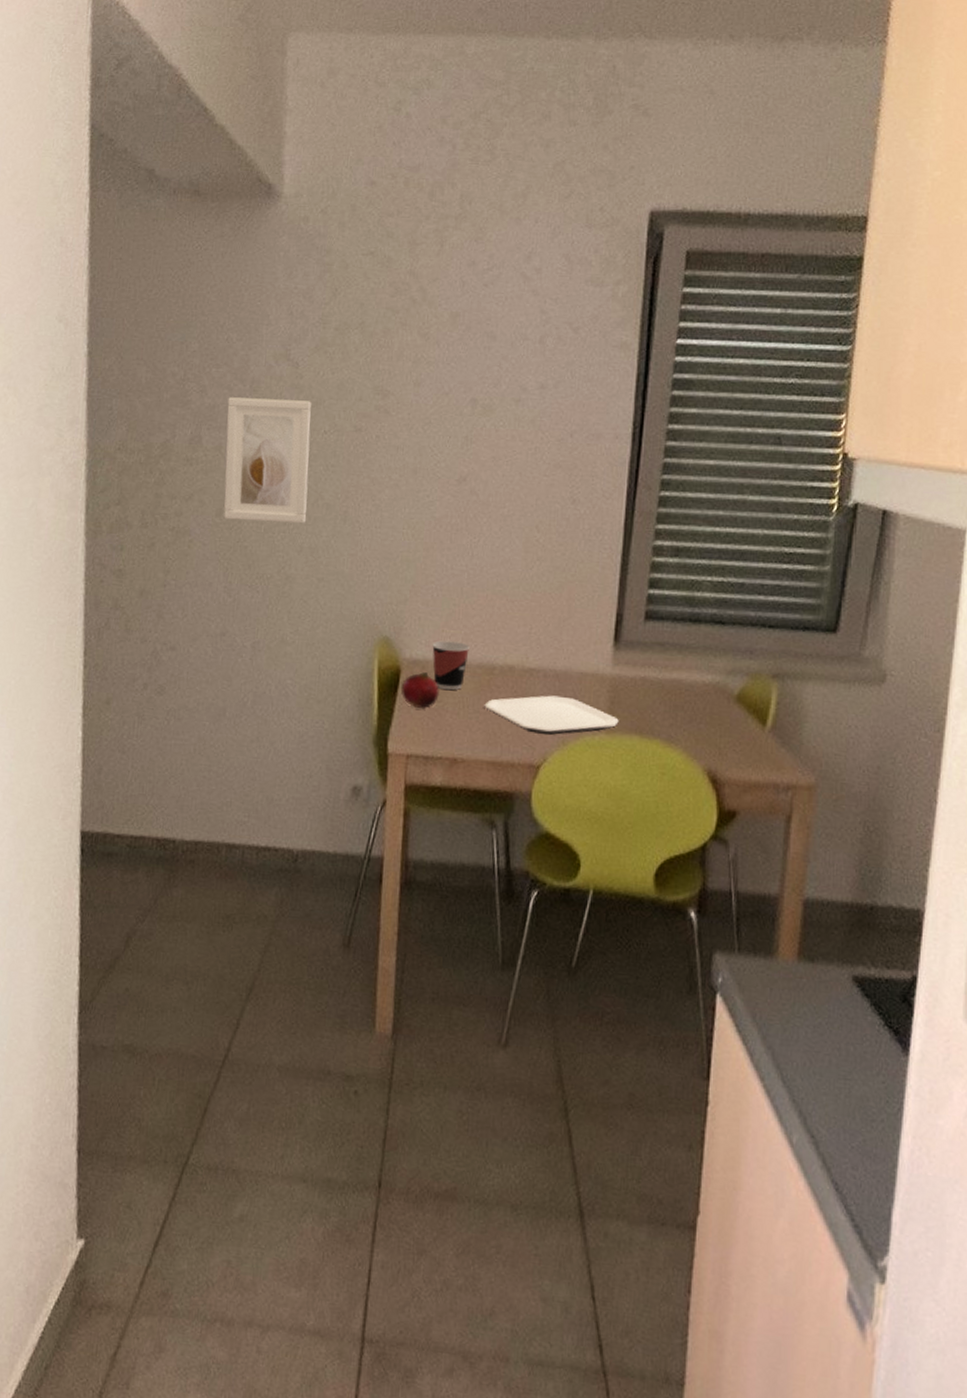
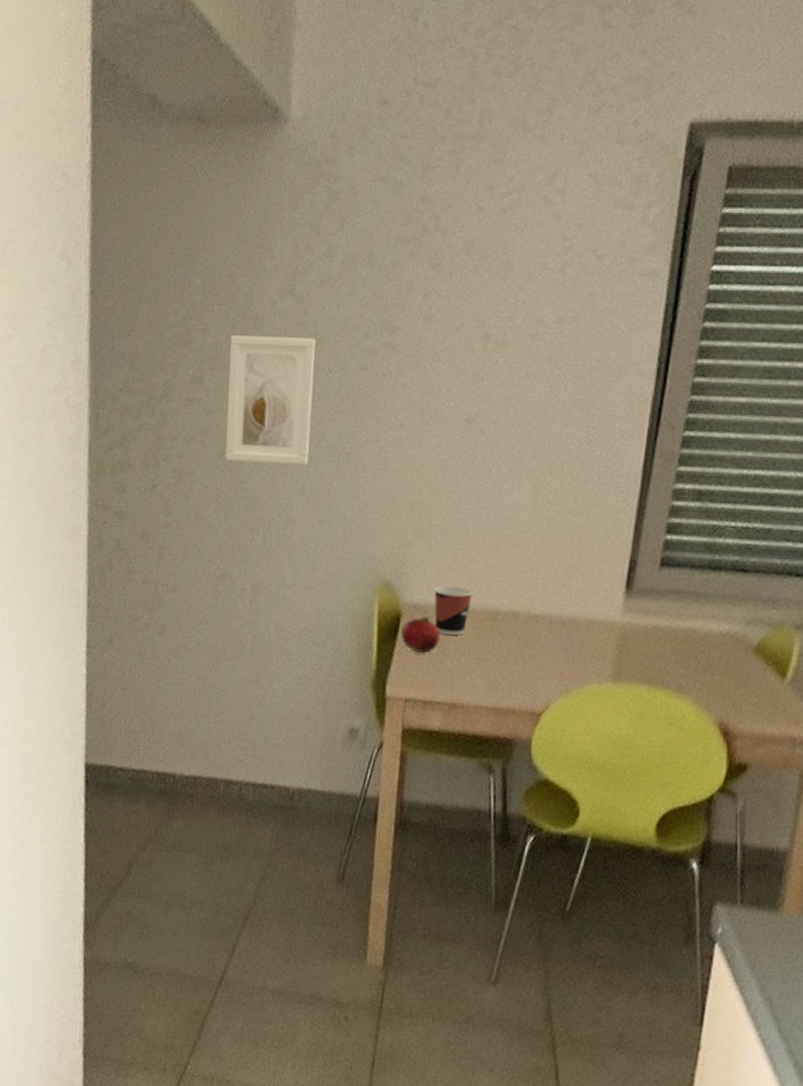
plate: present [484,695,619,735] -> none [486,642,627,683]

